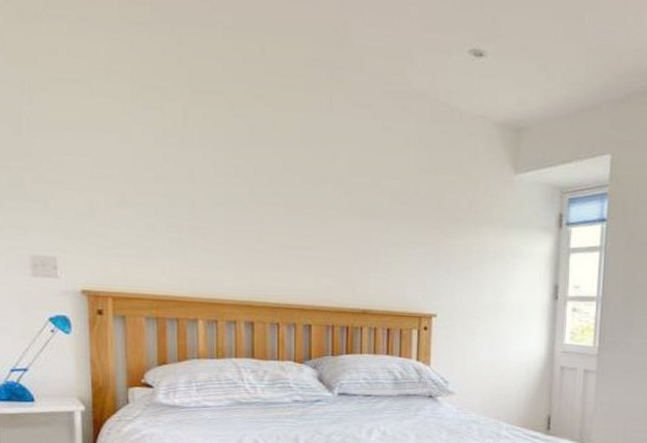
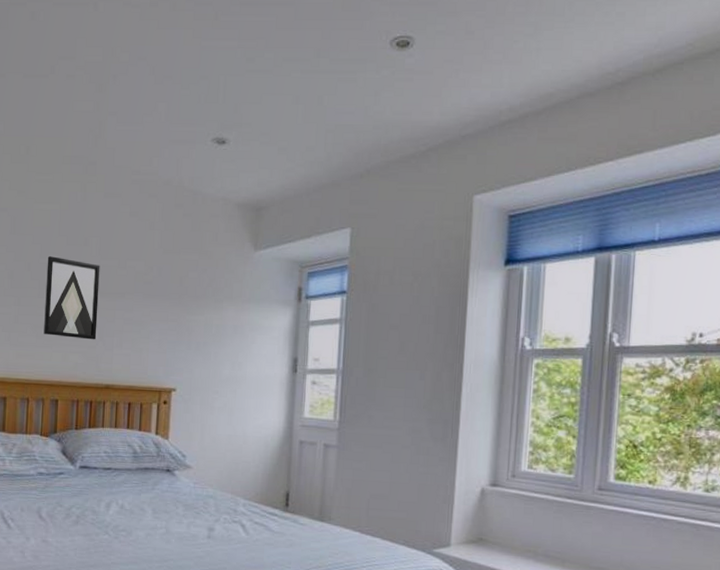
wall art: none [292,170,351,263] -> present [43,256,100,340]

